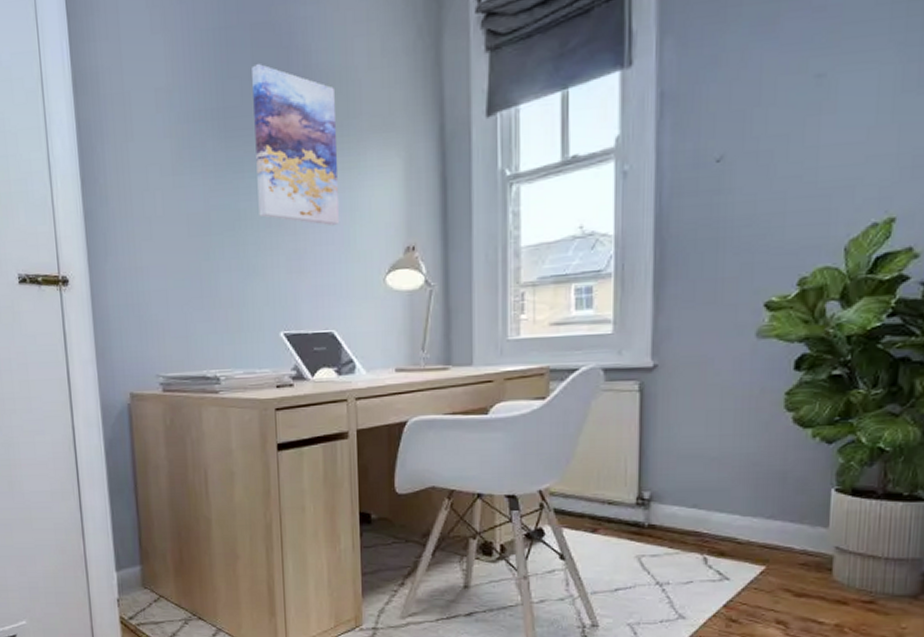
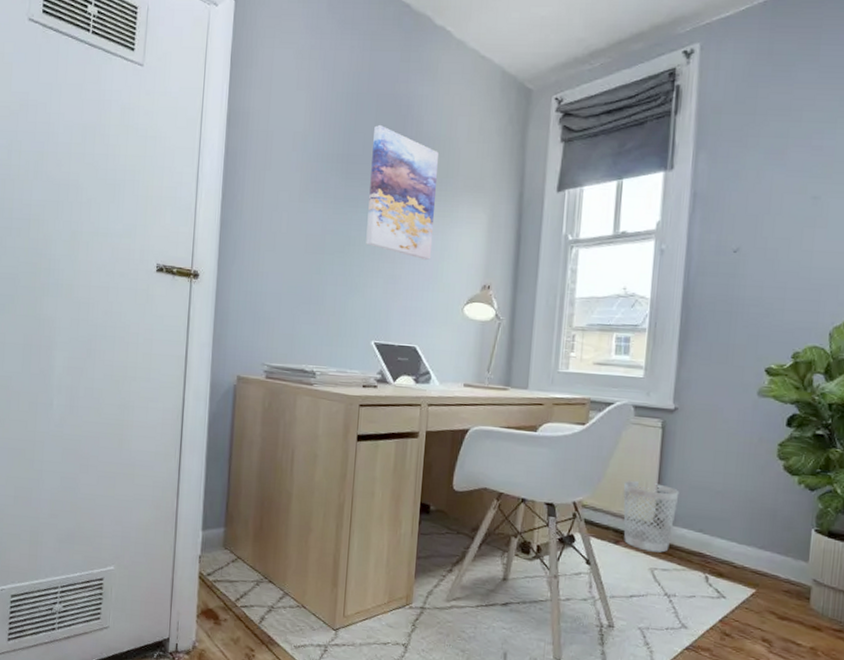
wastebasket: none [597,456,666,537] -> present [623,480,679,553]

